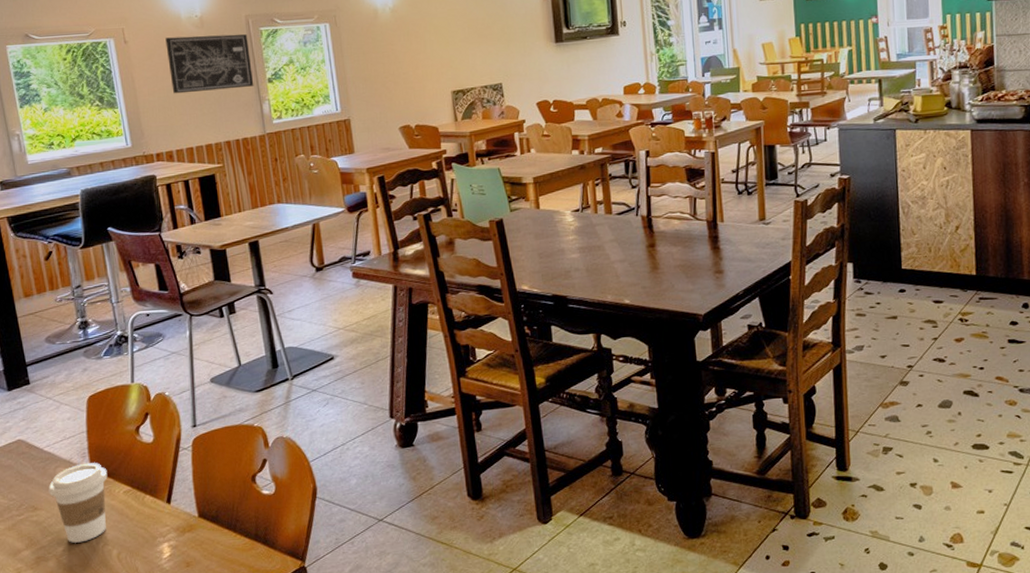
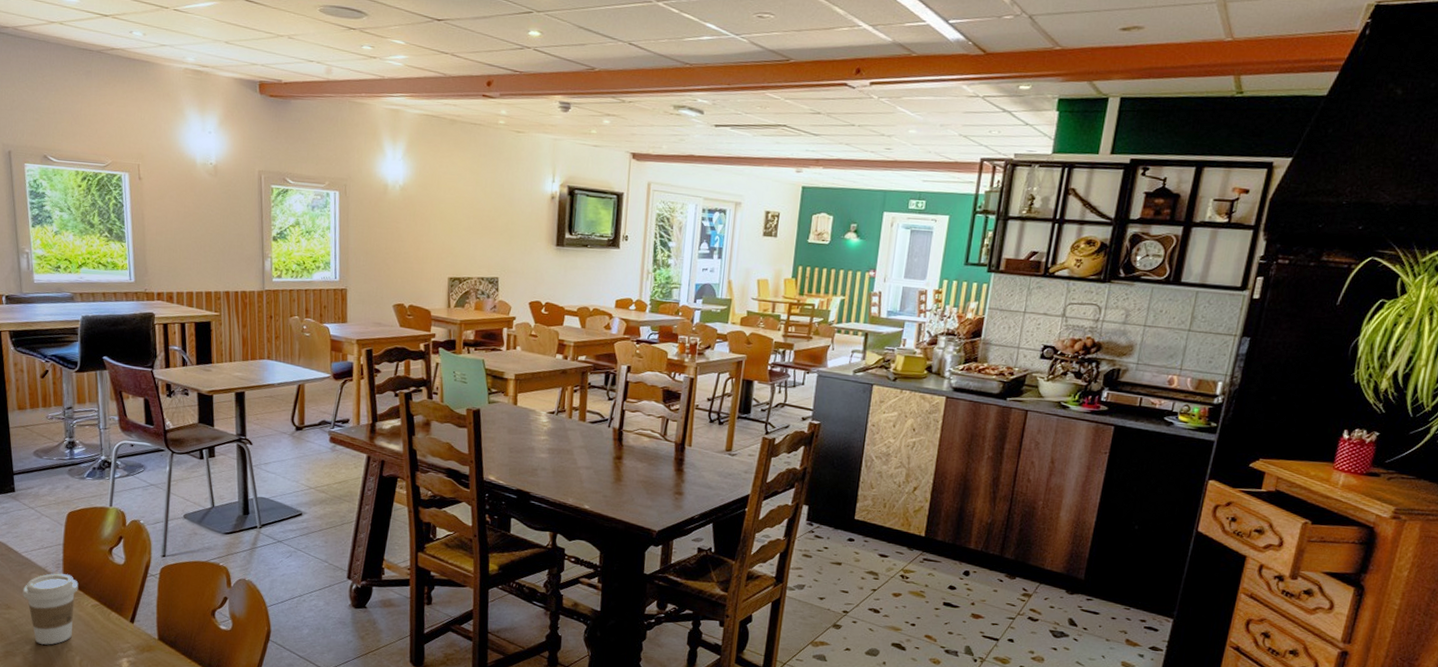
wall art: present [165,34,254,94] -> none [178,180,259,242]

